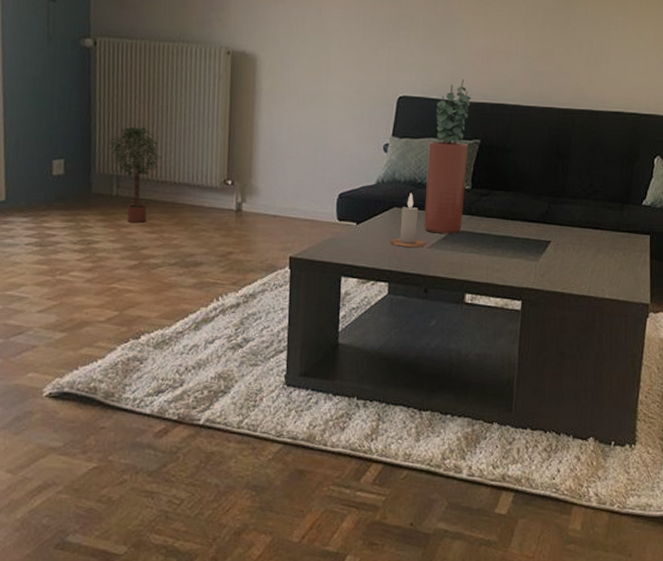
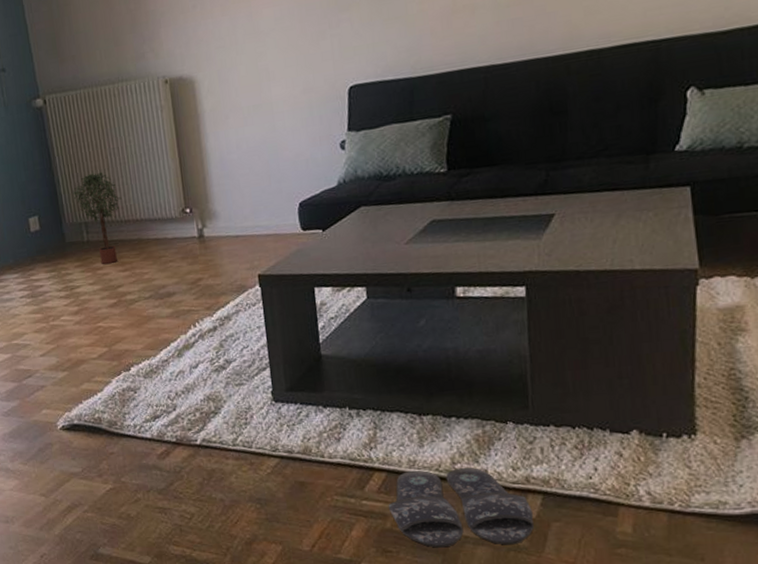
slippers: none [380,463,504,541] -> present [388,467,534,548]
candle: present [390,193,426,247] -> none [361,188,402,248]
vase: present [424,79,471,234] -> none [391,50,442,227]

